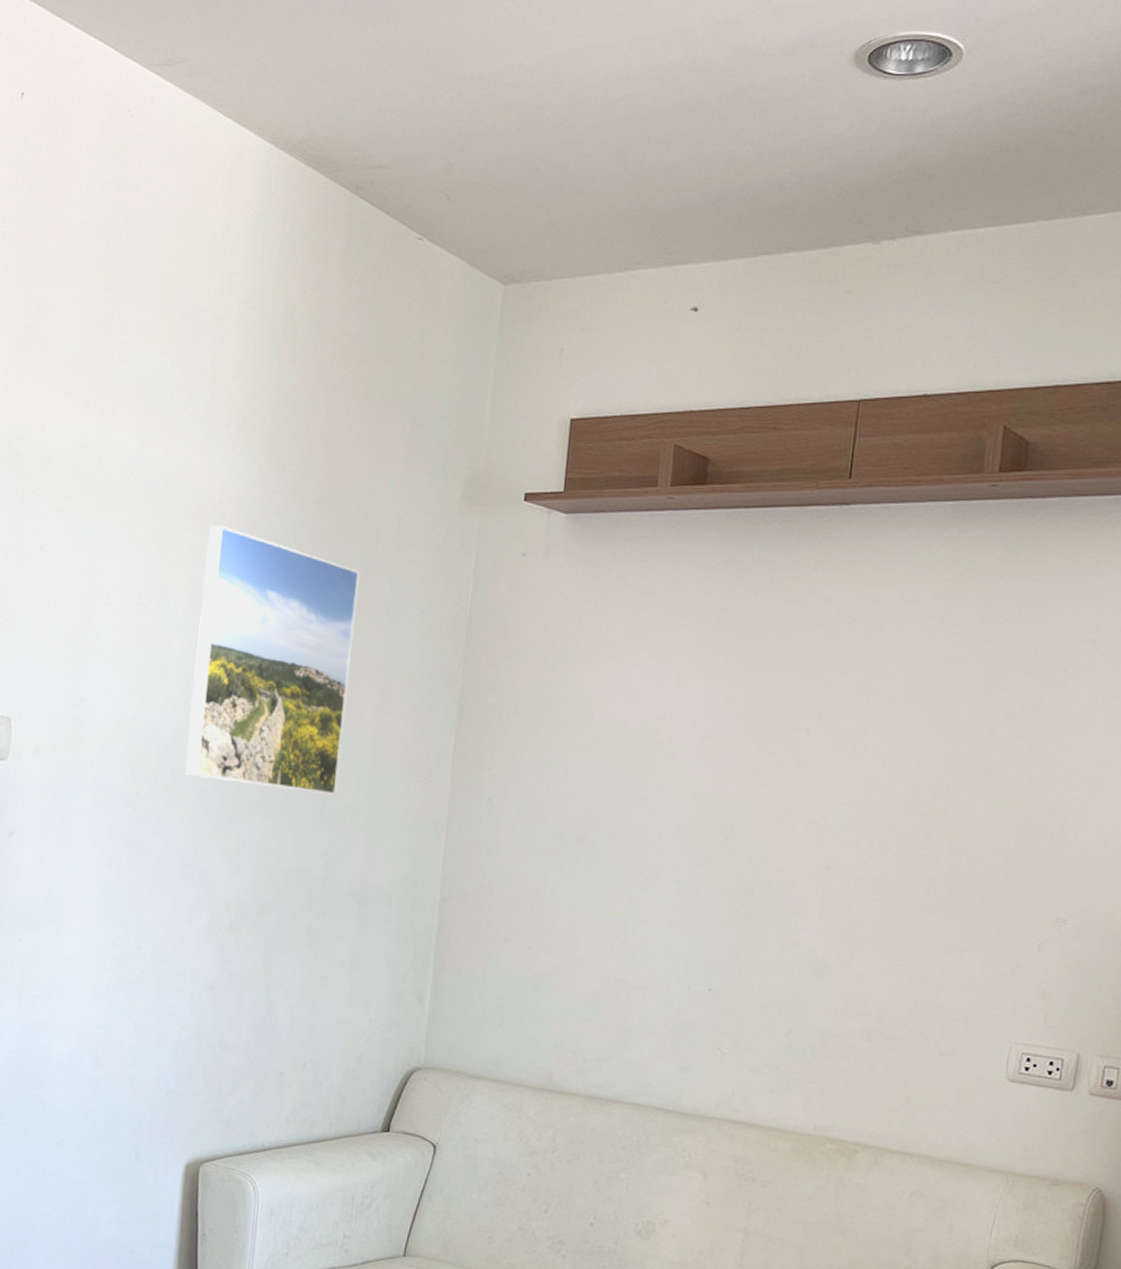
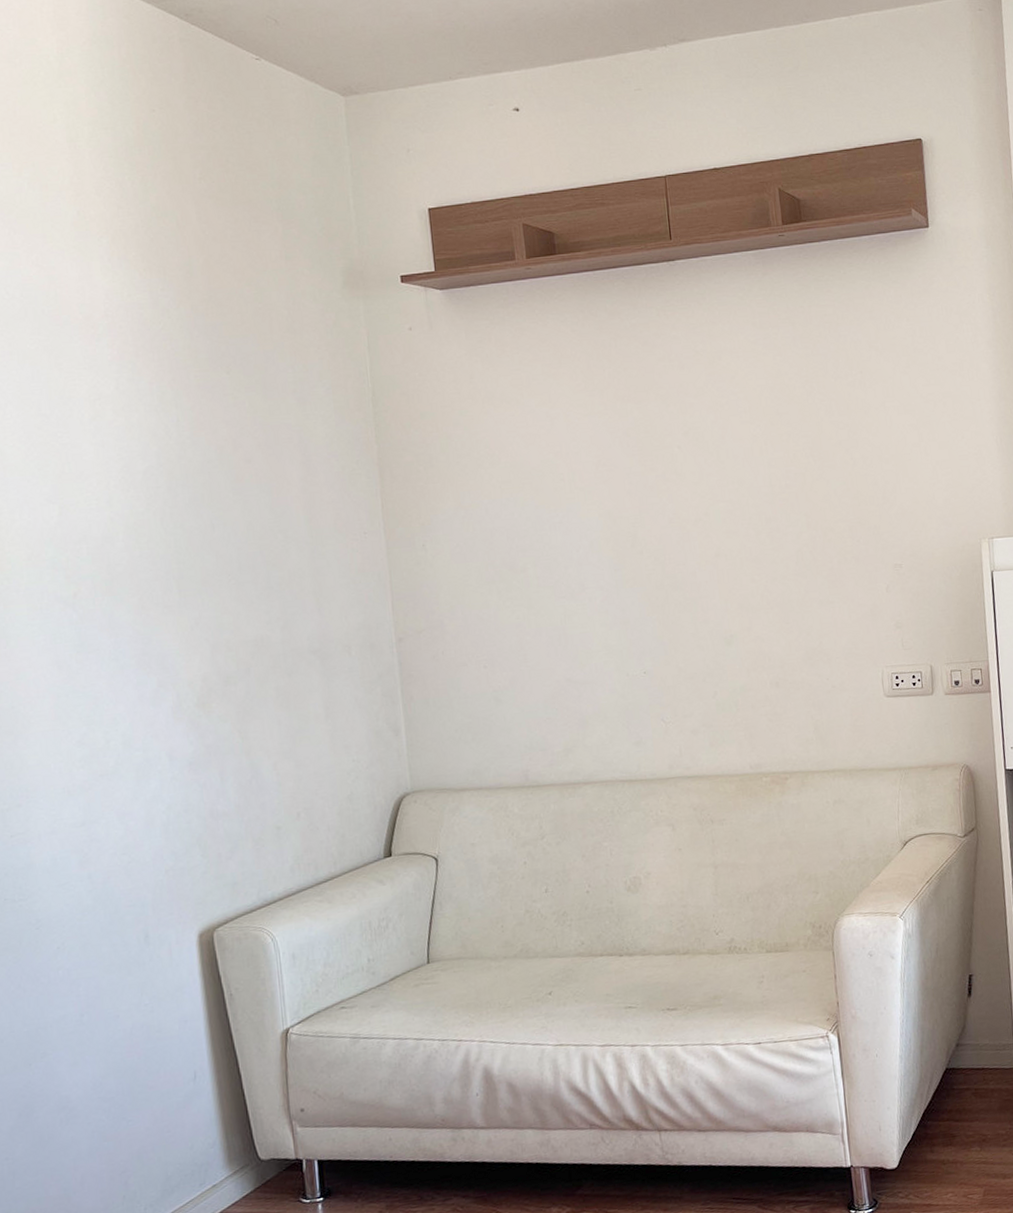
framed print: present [185,525,361,795] -> none [100,331,279,570]

